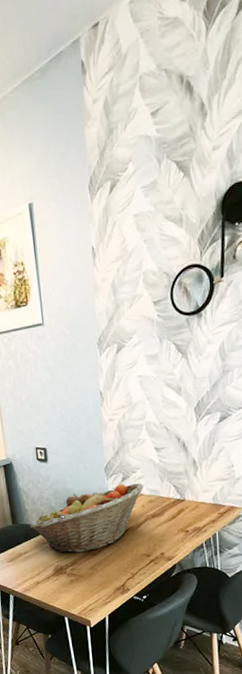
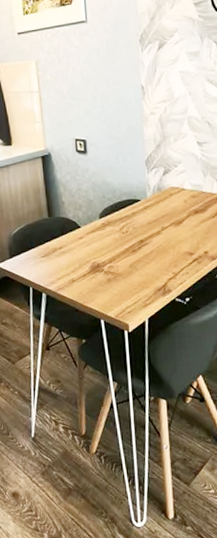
fruit basket: present [30,483,143,553] -> none [67,177,185,250]

